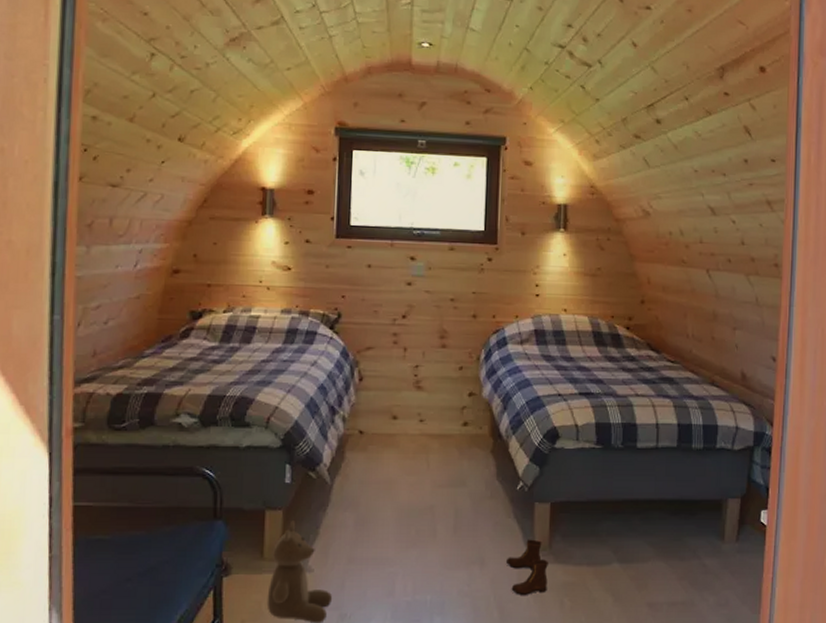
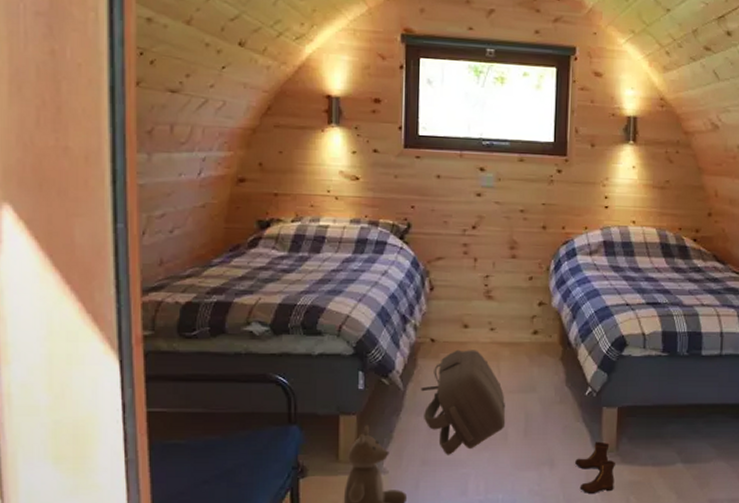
backpack: none [348,442,435,553] -> present [421,349,506,455]

